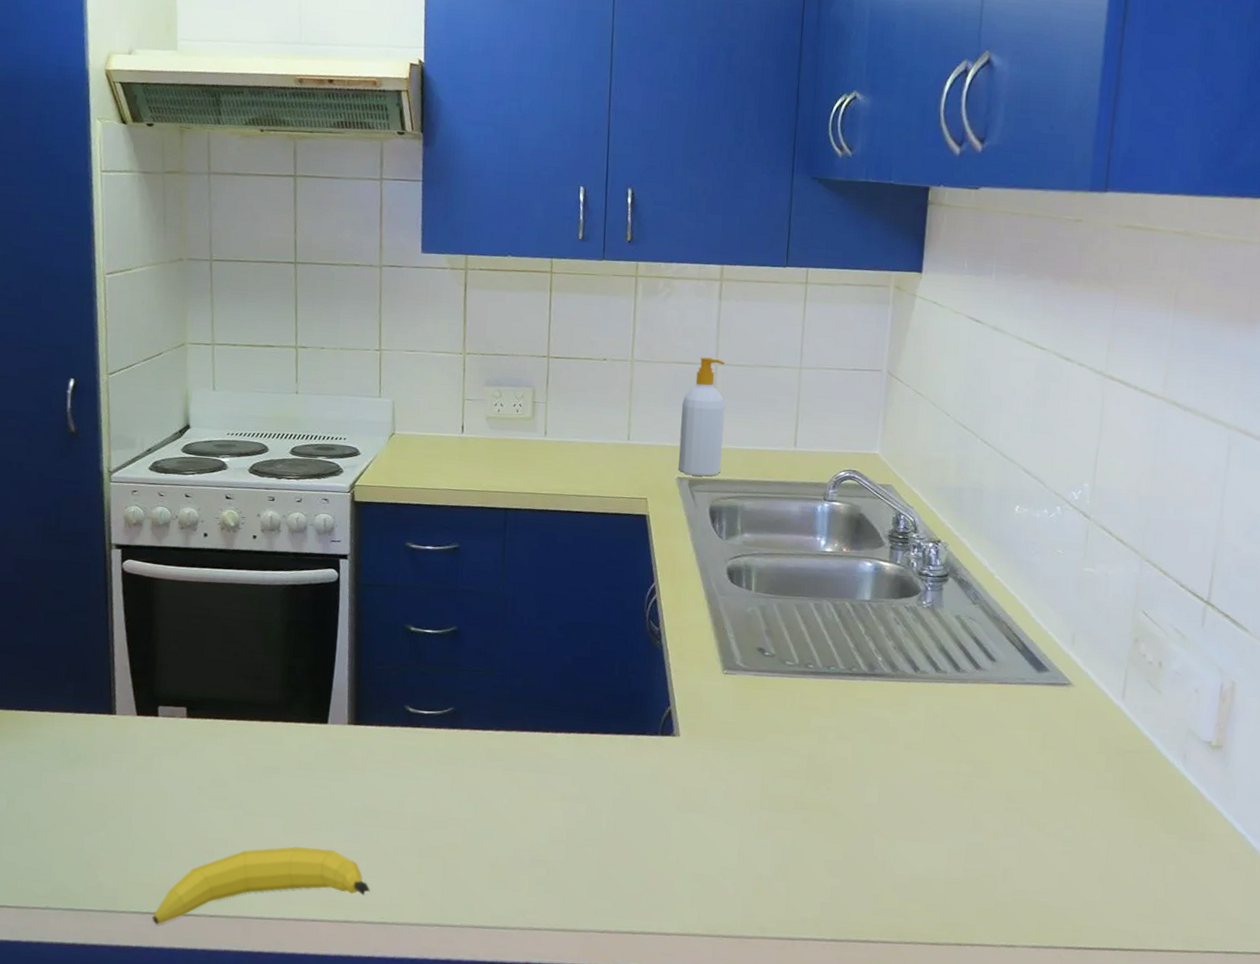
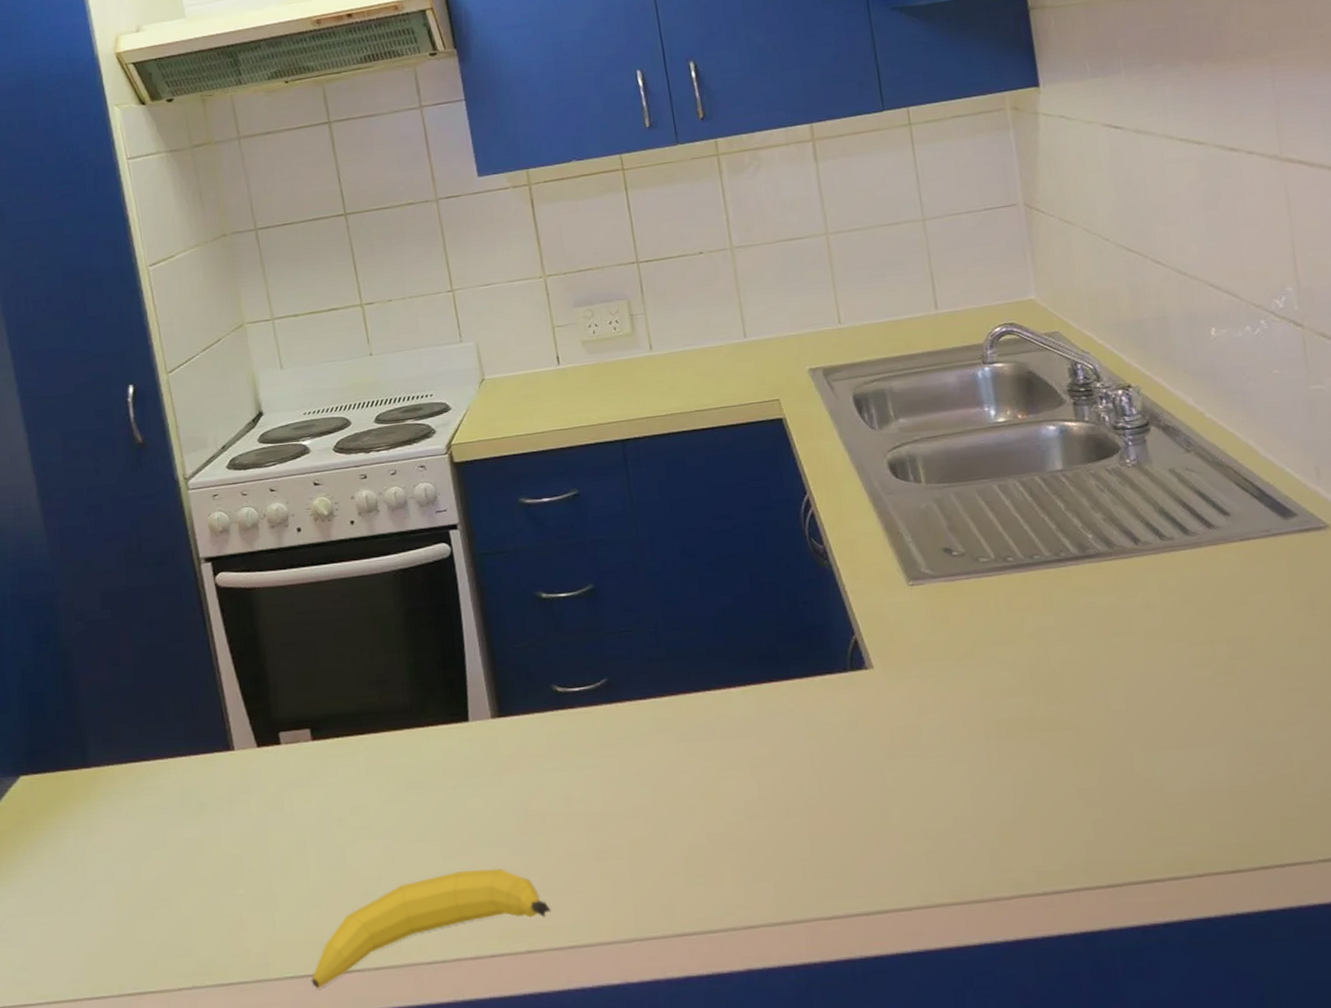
soap bottle: present [678,357,725,477] -> none [797,228,857,364]

